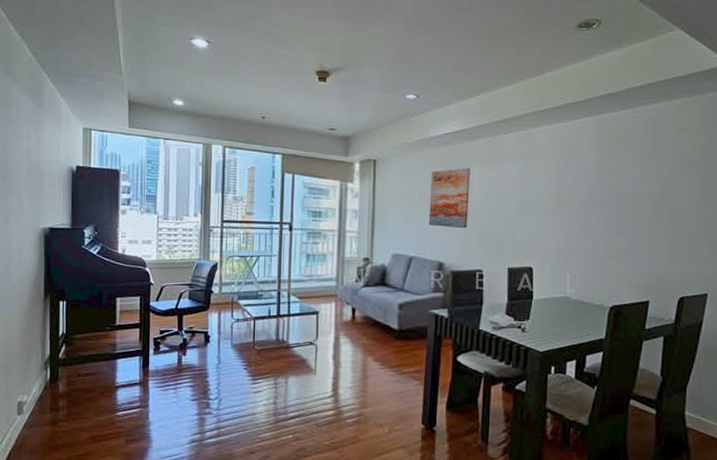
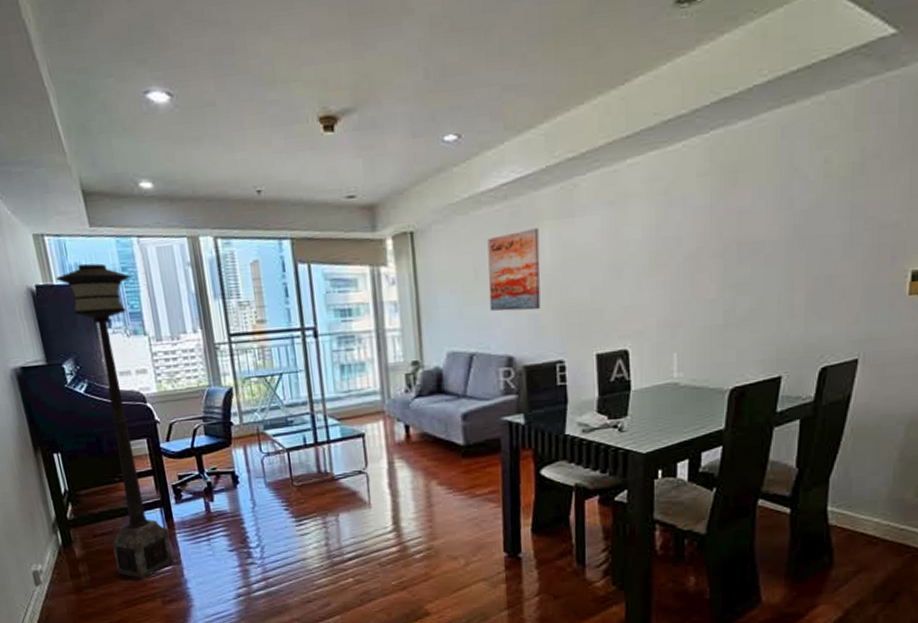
floor lamp: none [92,154,152,418] -> present [56,263,174,579]

